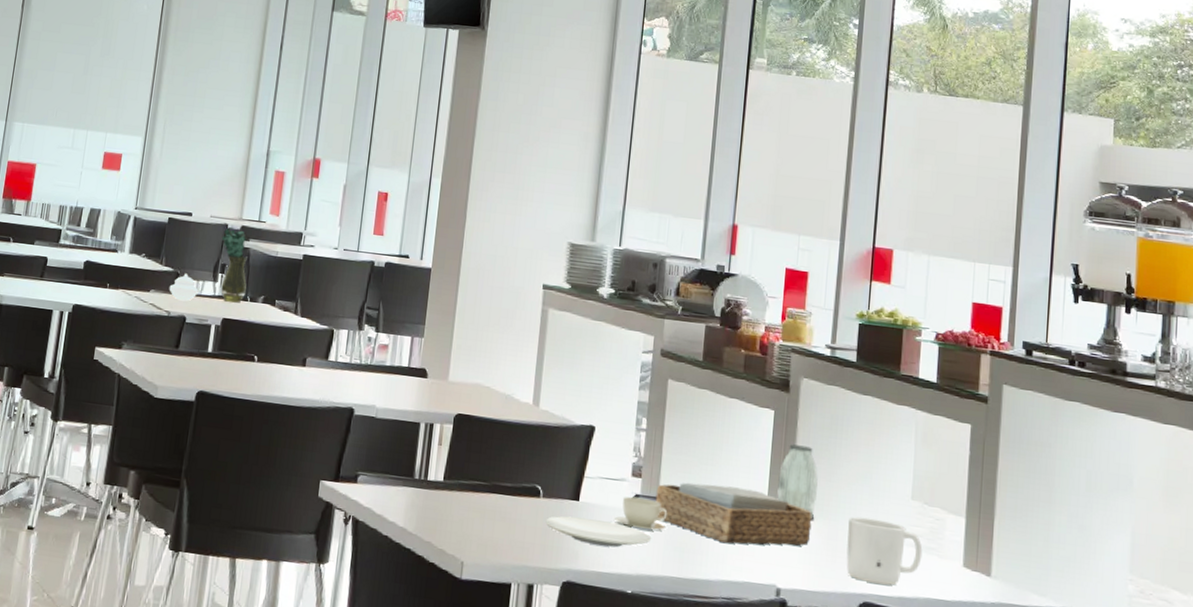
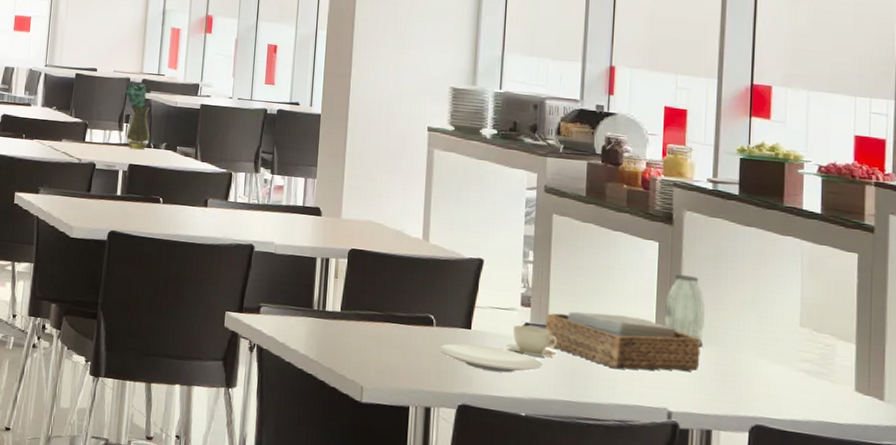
sugar bowl: present [169,273,199,302] -> none [79,123,106,150]
mug: present [846,516,923,586] -> none [736,343,813,409]

